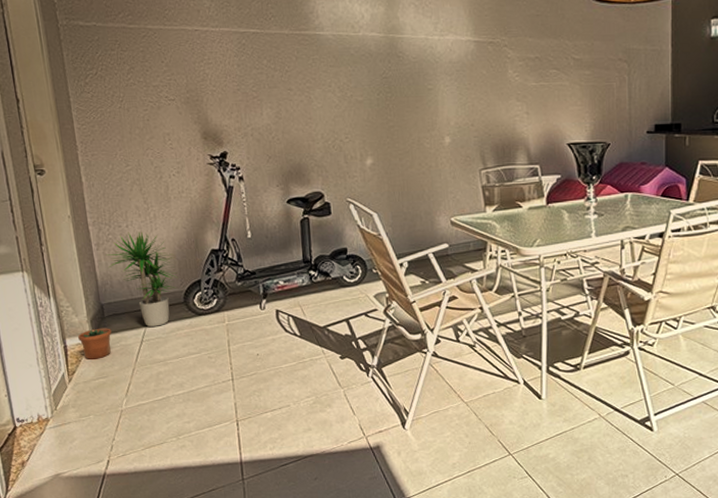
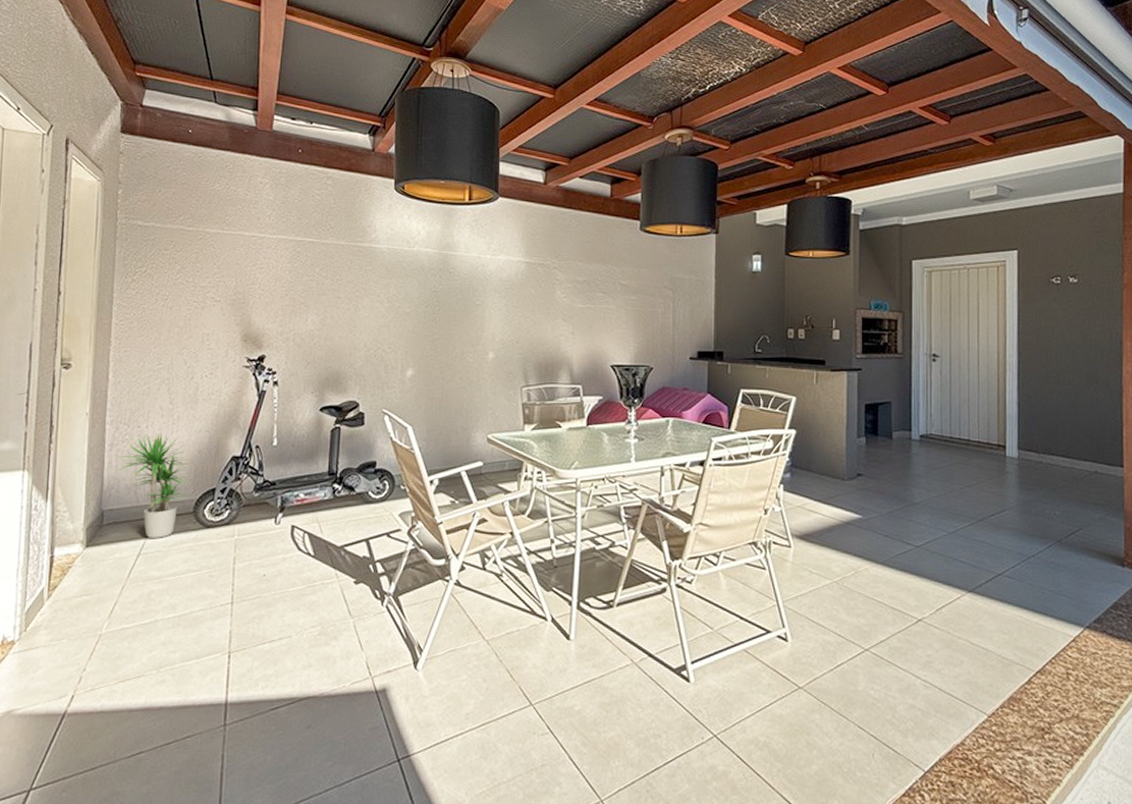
planter: present [78,328,112,359] -> none [69,537,107,573]

